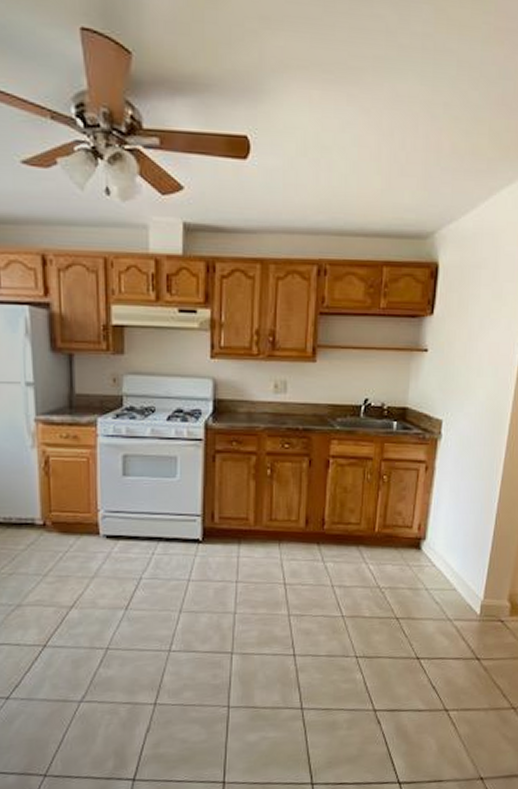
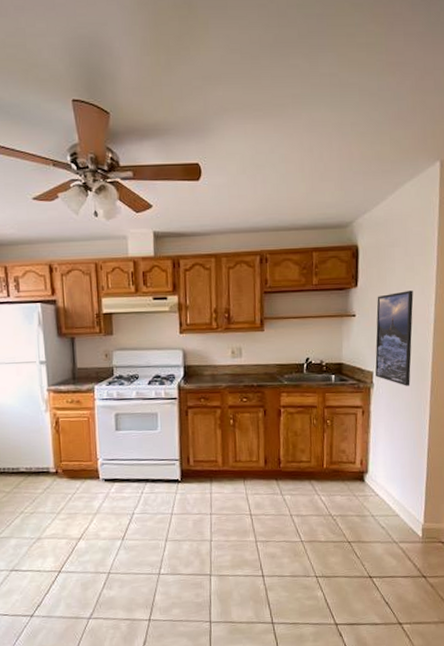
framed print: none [444,324,498,440] -> present [375,290,414,386]

